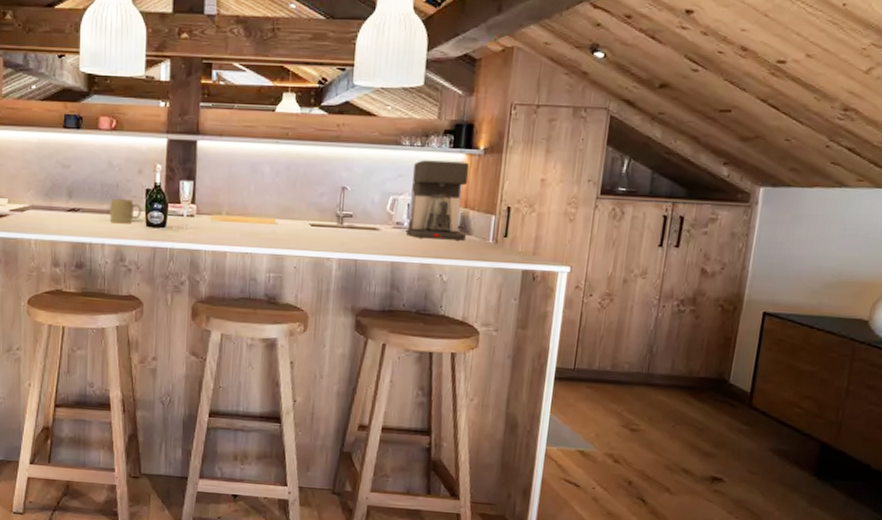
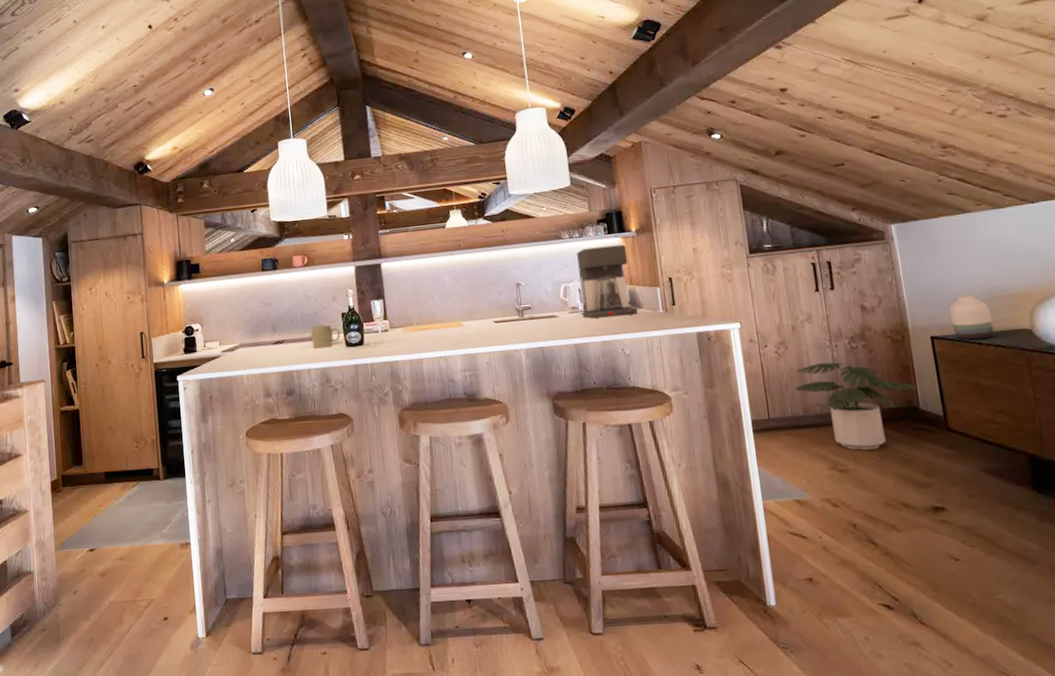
potted plant: none [609,321,733,415] -> present [796,362,917,450]
vase: none [788,275,833,323] -> present [949,294,994,341]

